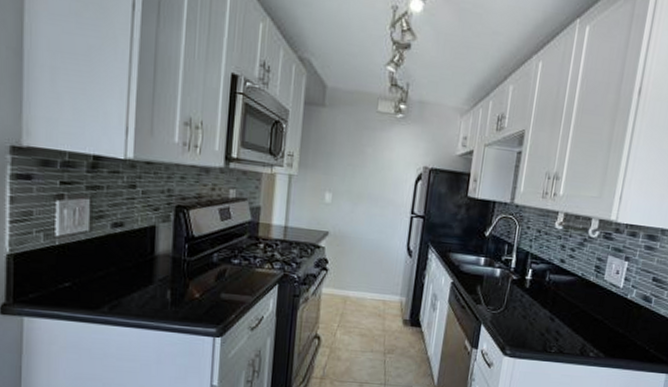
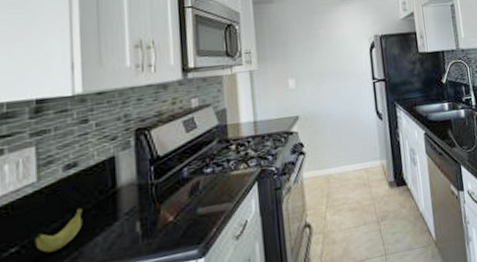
banana: none [84,264,124,295] -> present [34,208,83,253]

